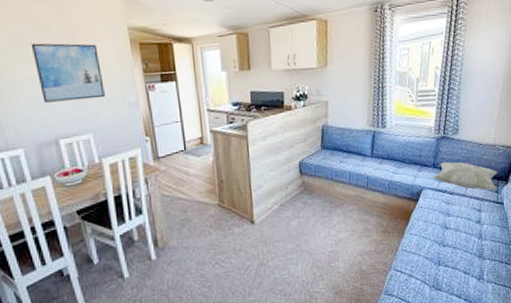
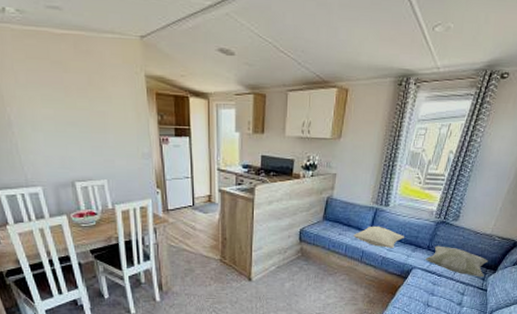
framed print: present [31,43,105,103] -> none [48,82,120,146]
cushion: none [355,148,407,171] -> present [353,225,404,248]

